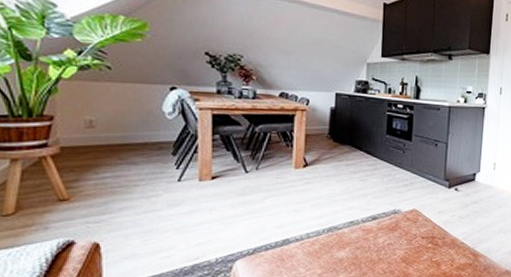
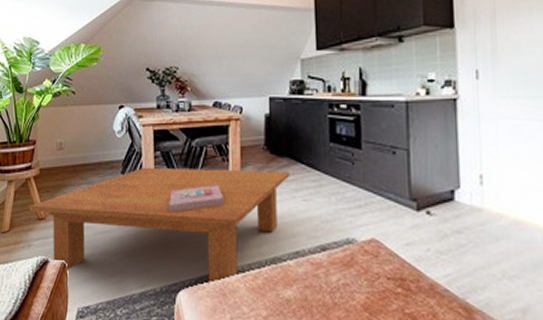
coffee table: none [45,149,351,252] -> present [29,167,291,284]
decorative box: none [228,167,286,192] -> present [169,185,223,213]

